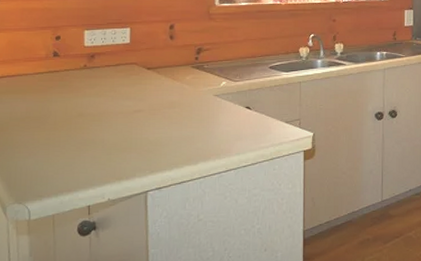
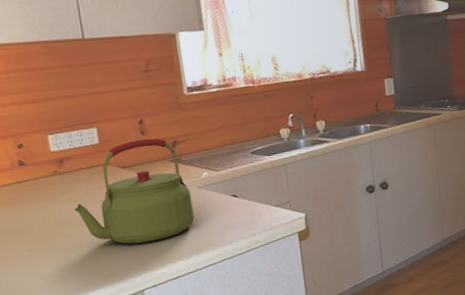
kettle: none [96,43,208,144] -> present [74,138,195,244]

